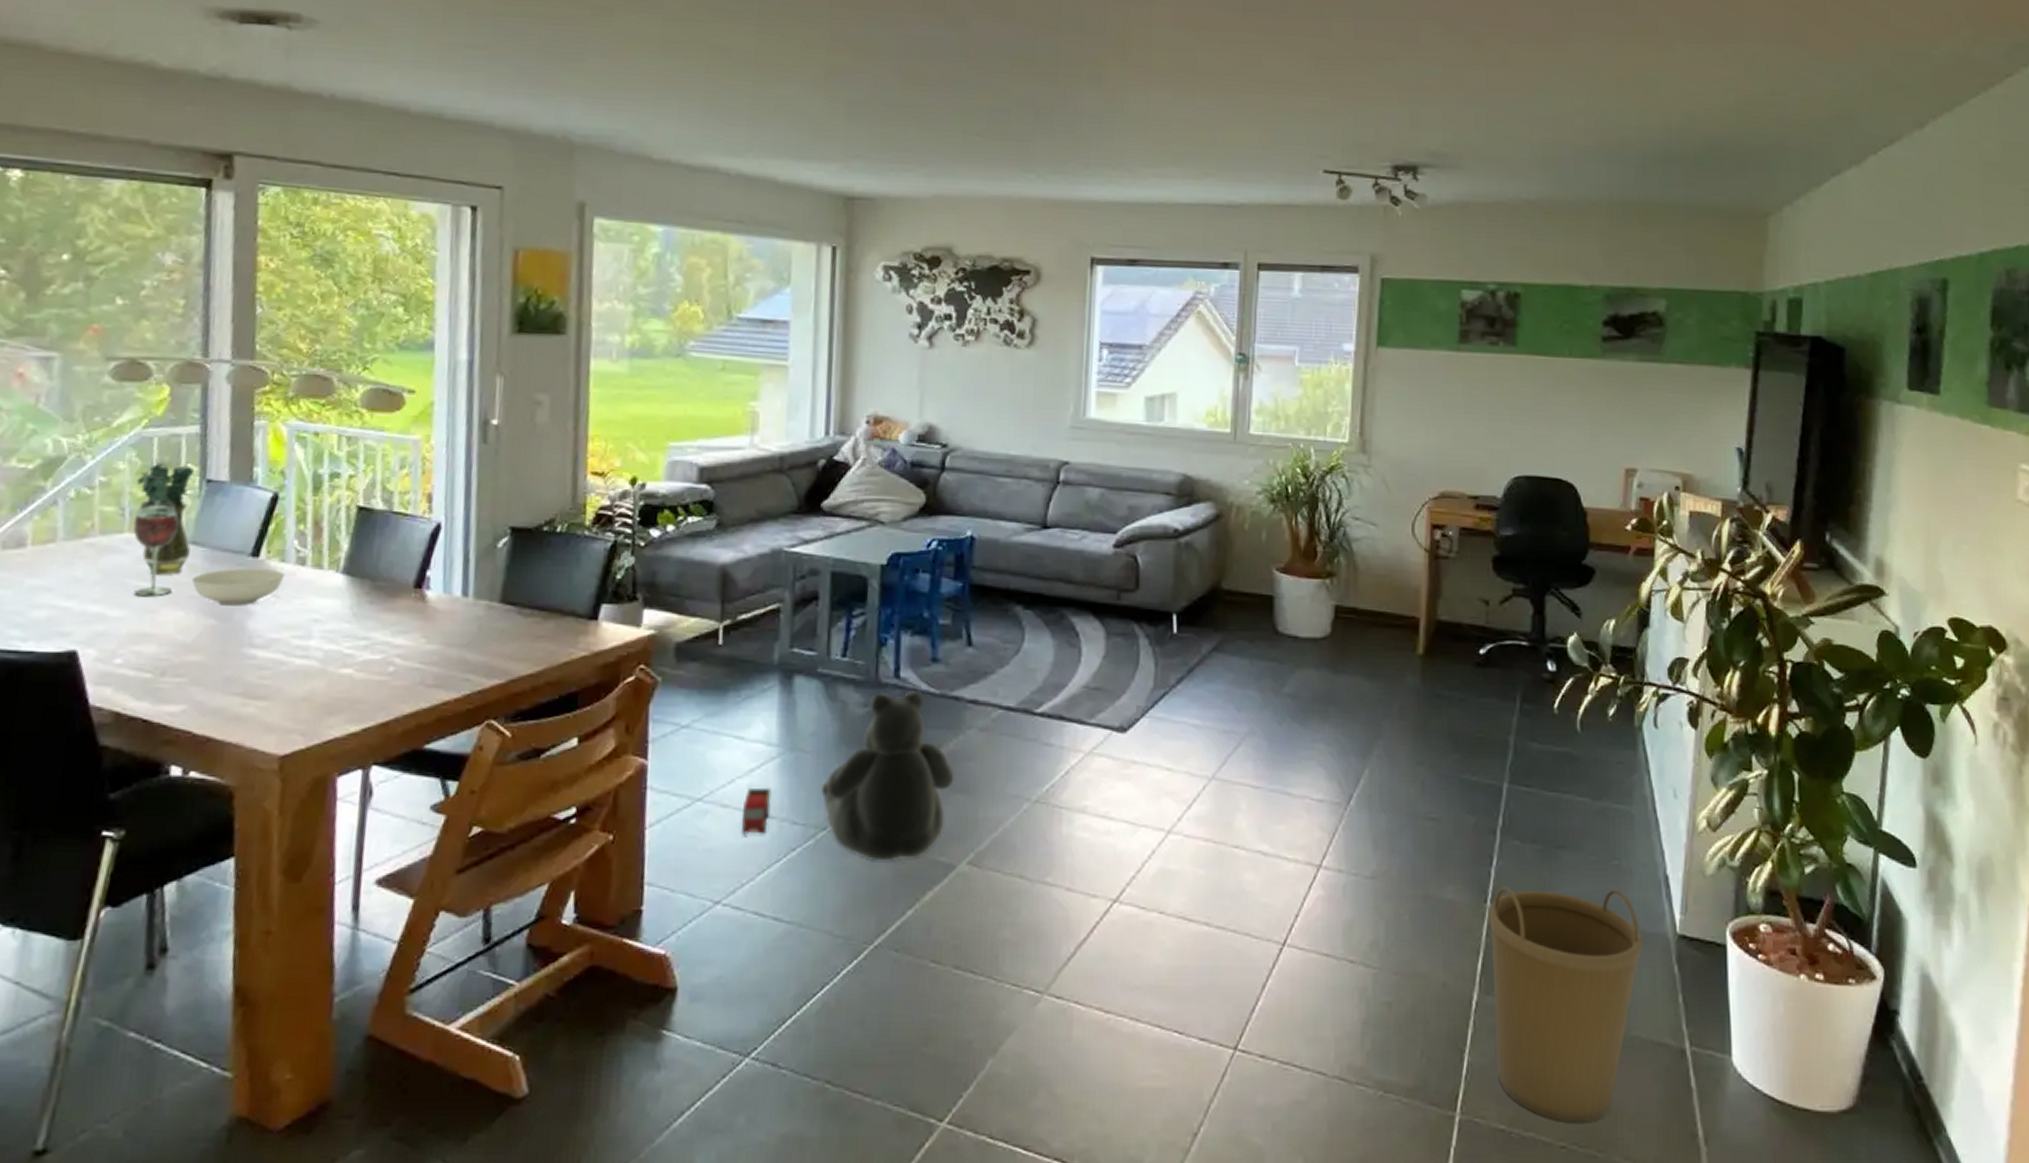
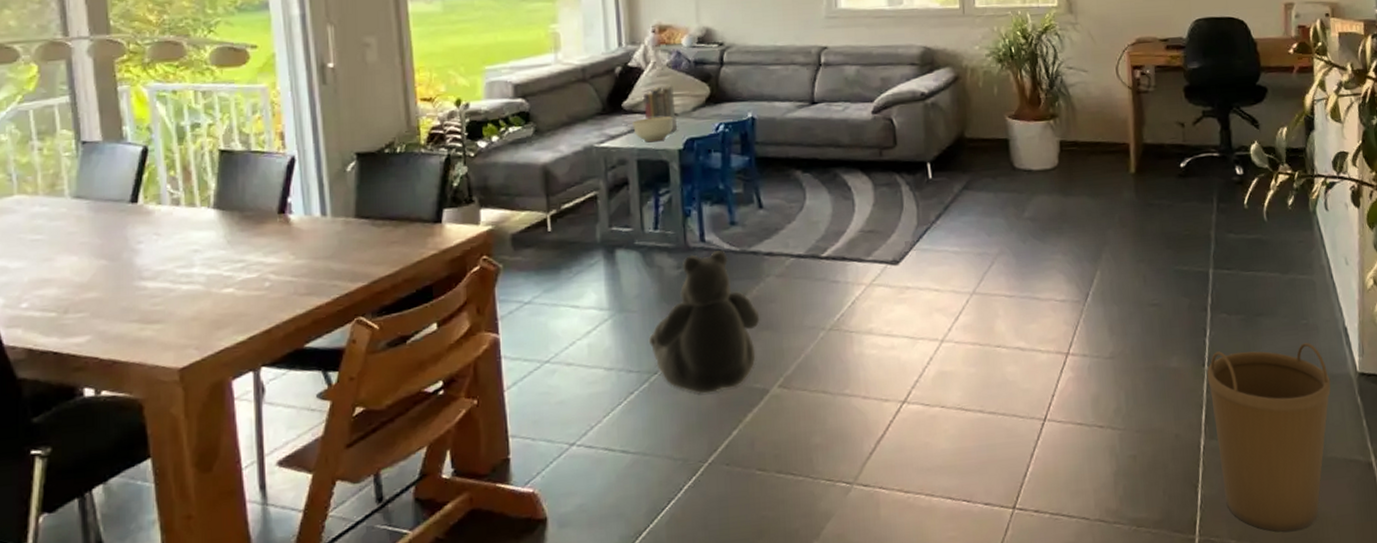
wineglass: present [132,499,179,597] -> none [21,162,63,248]
vase: present [137,458,195,575] -> none [19,128,75,228]
bowl: present [192,568,285,606] -> none [81,211,163,248]
toy truck: present [741,787,772,835] -> none [584,344,609,386]
bowl: none [830,523,879,553] -> present [631,116,674,143]
books: none [846,487,883,546] -> present [643,85,677,134]

